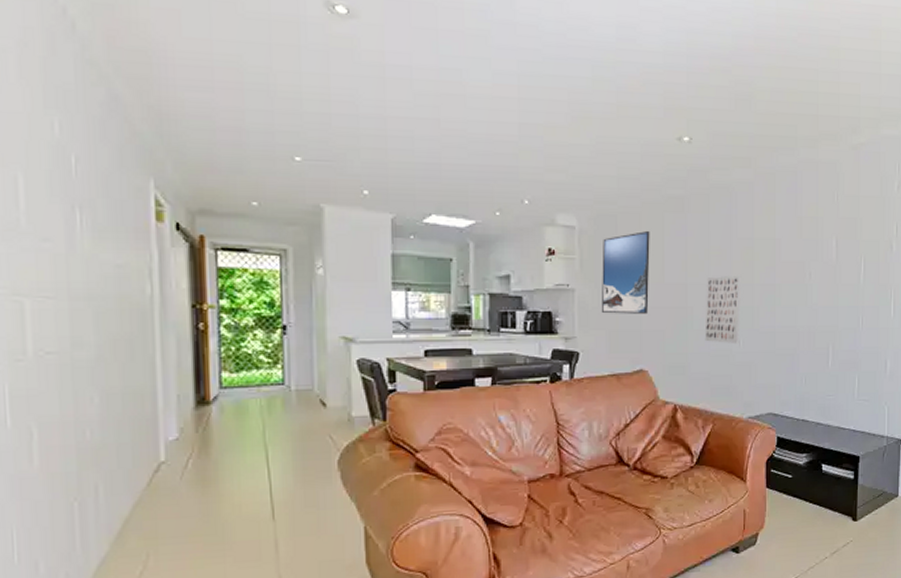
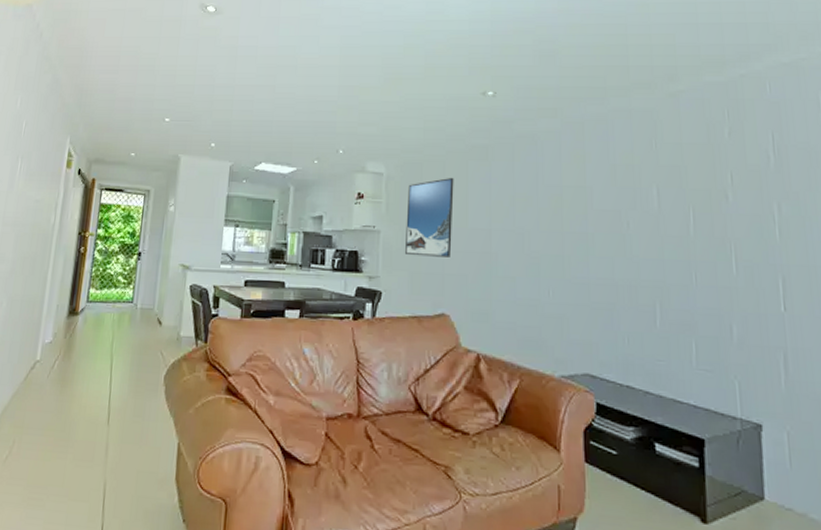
wall art: present [705,276,742,345] -> none [510,223,550,295]

